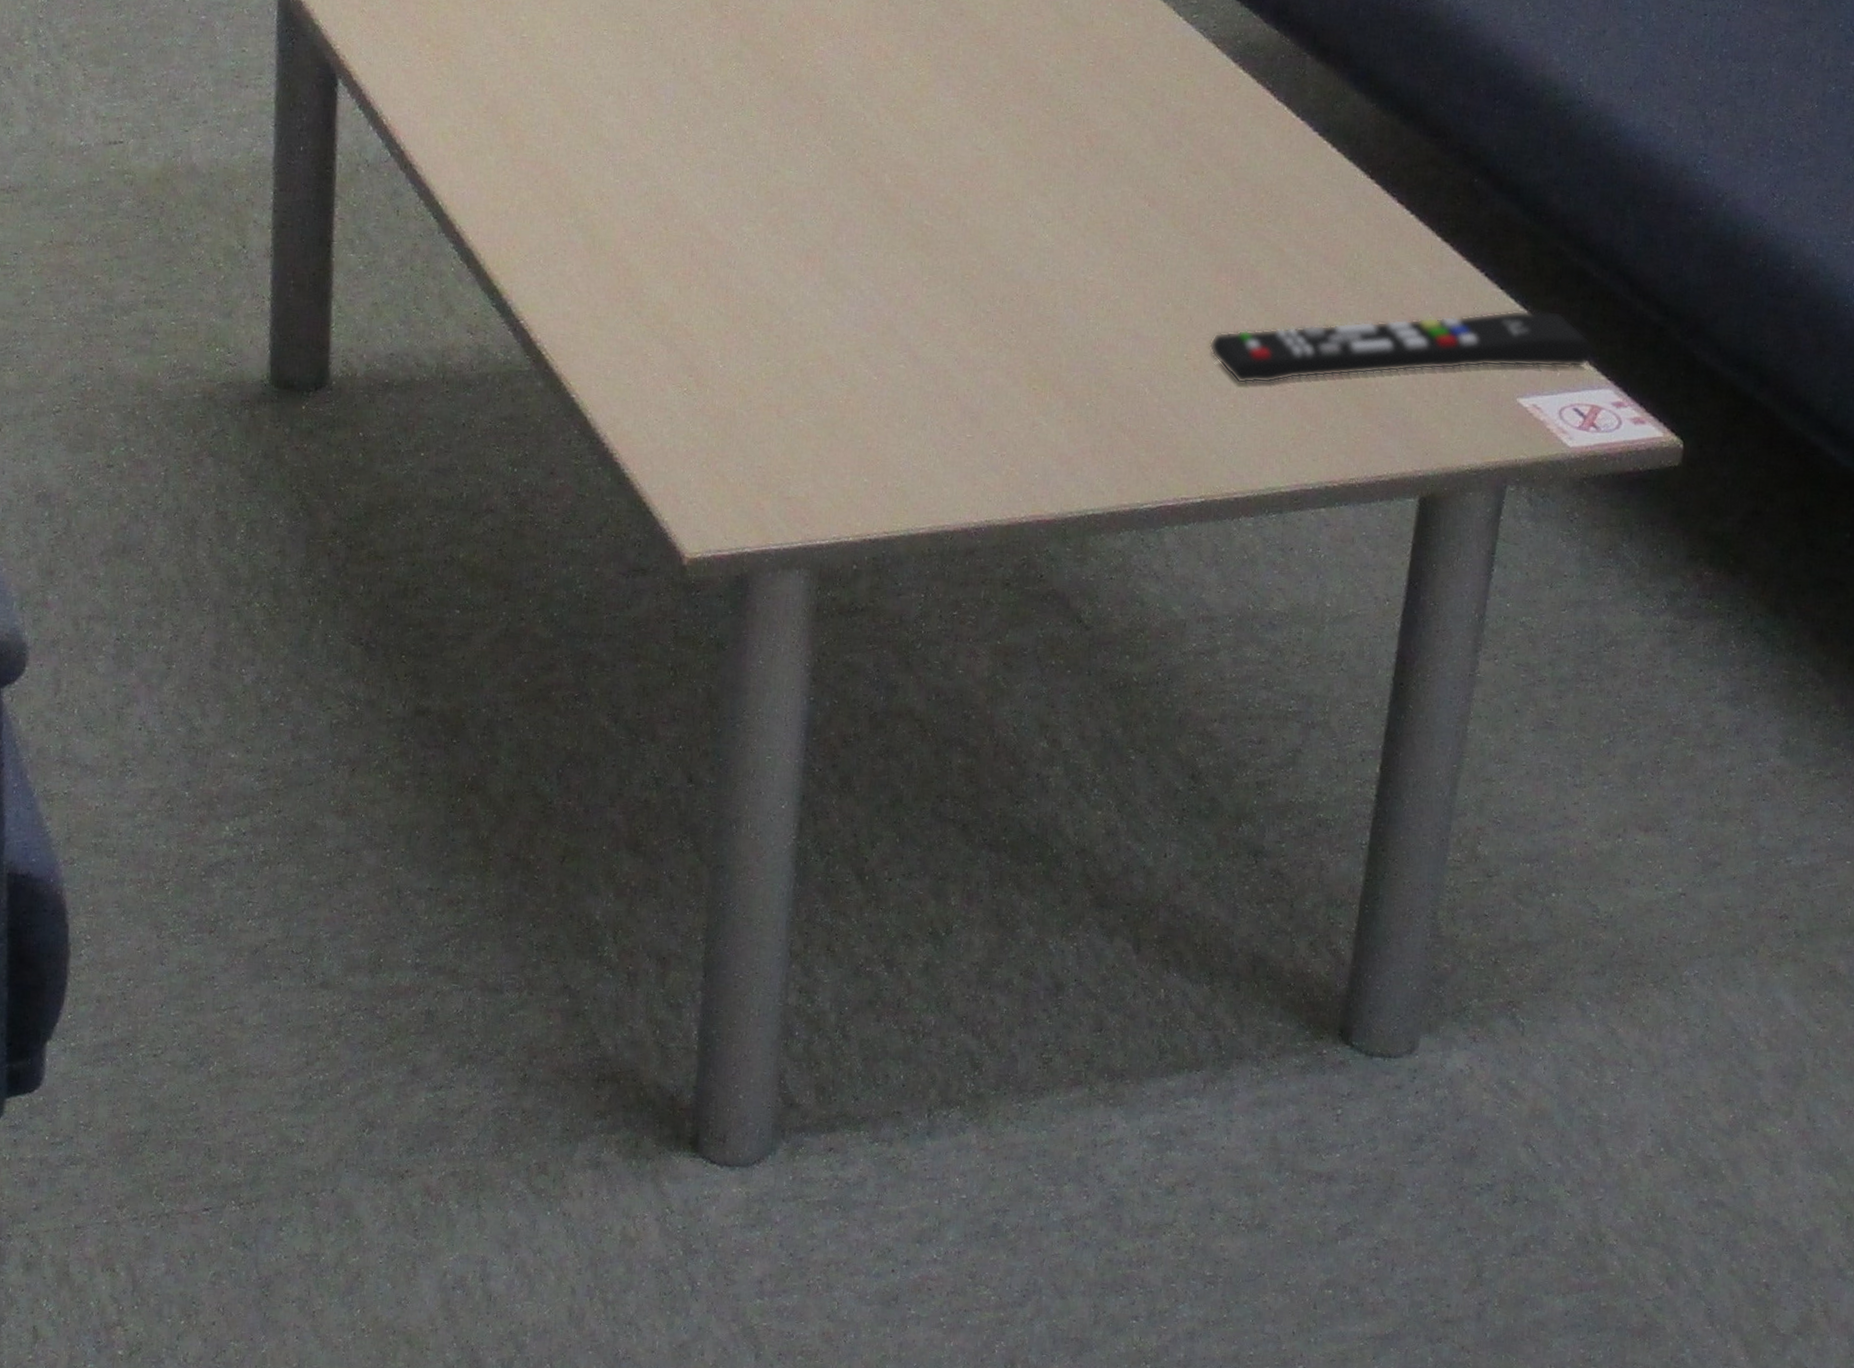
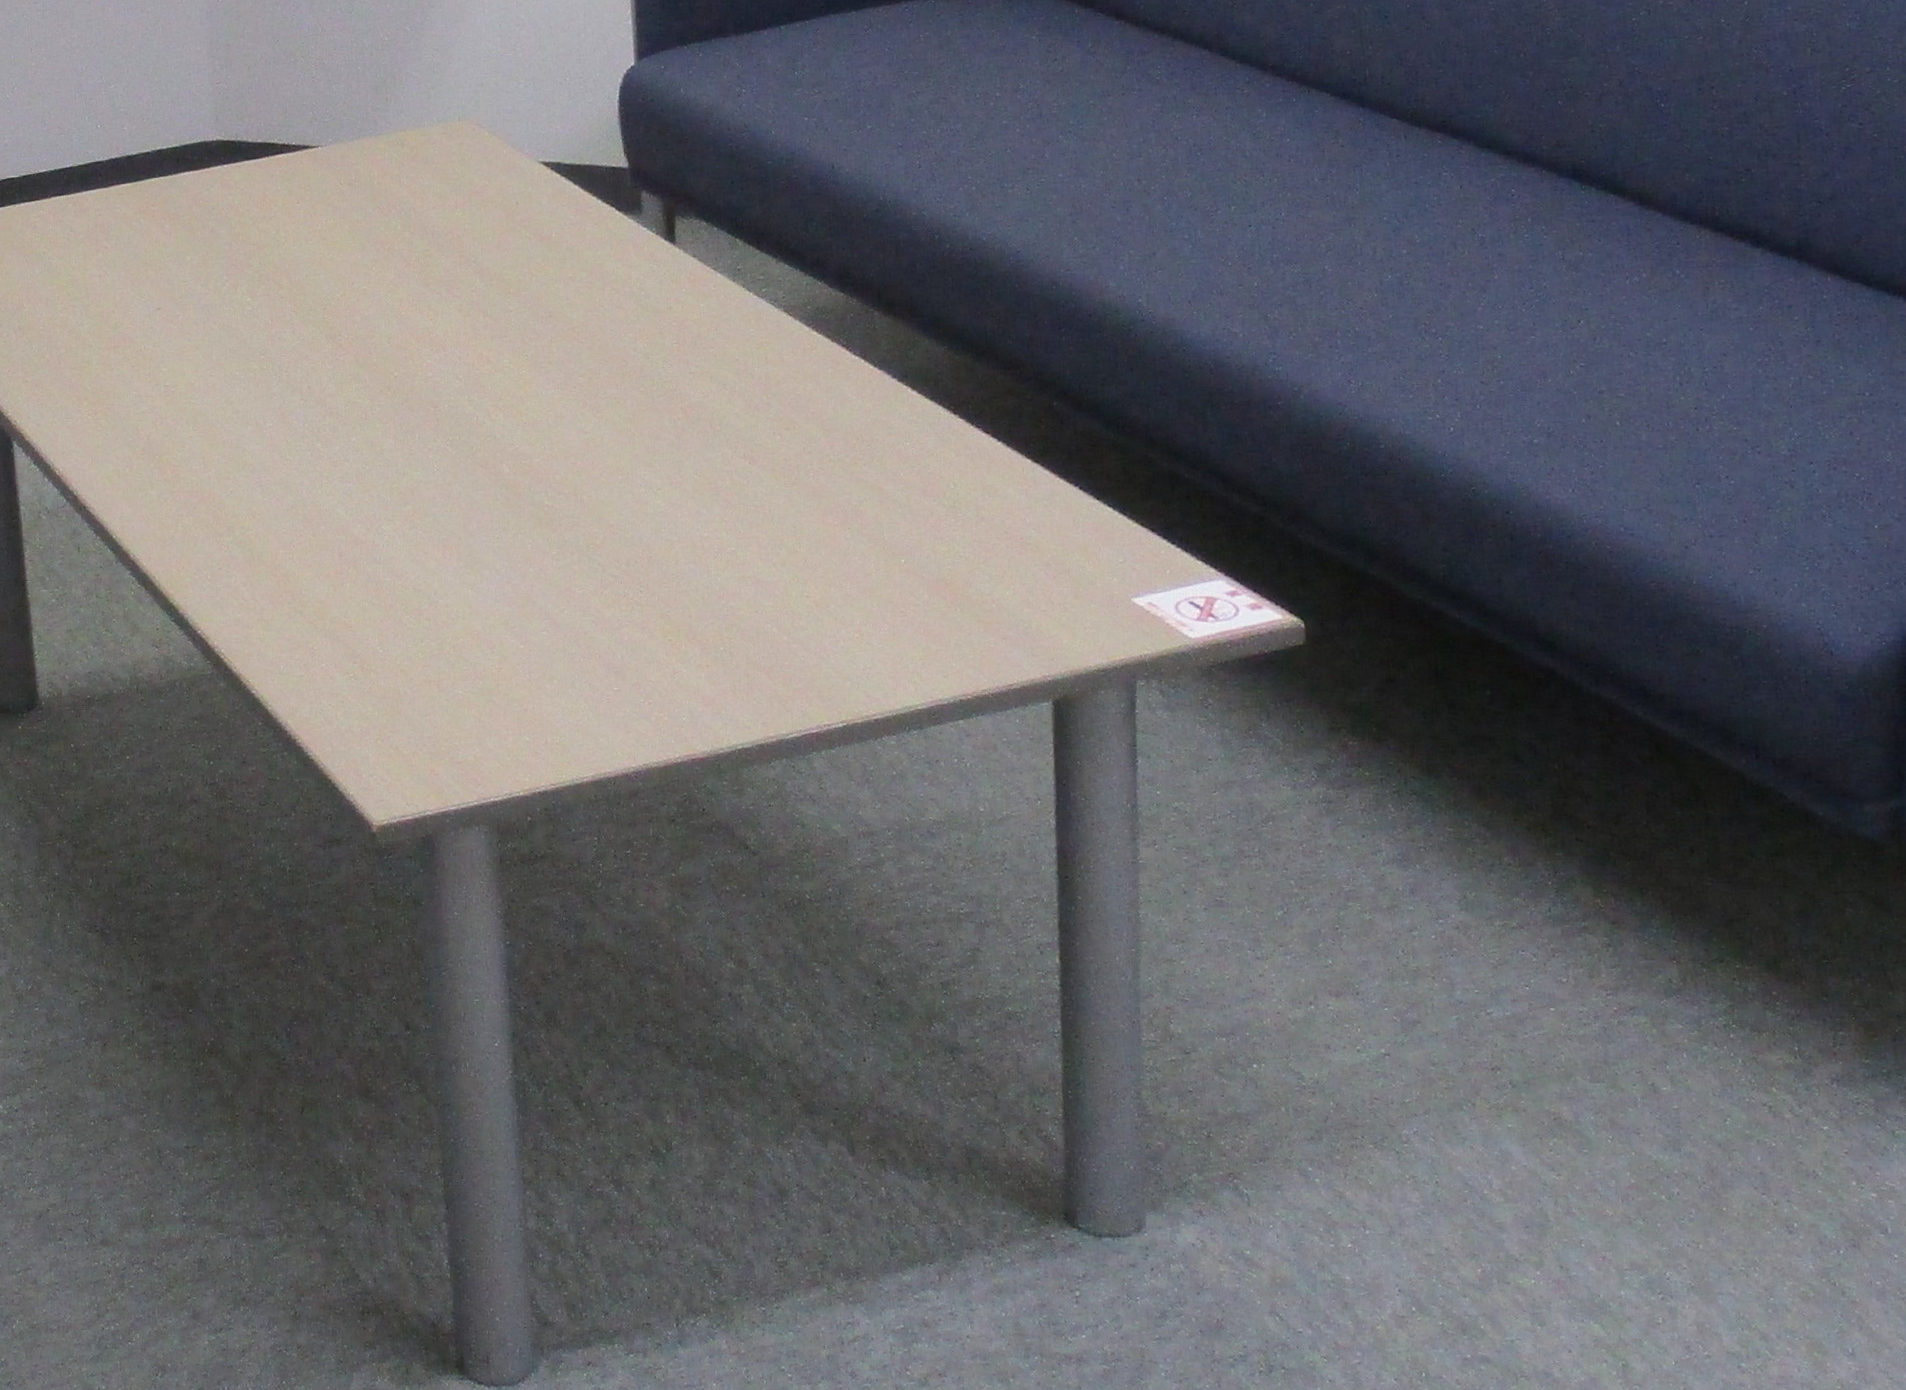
remote control: present [1209,310,1596,384] -> none [827,514,1201,615]

